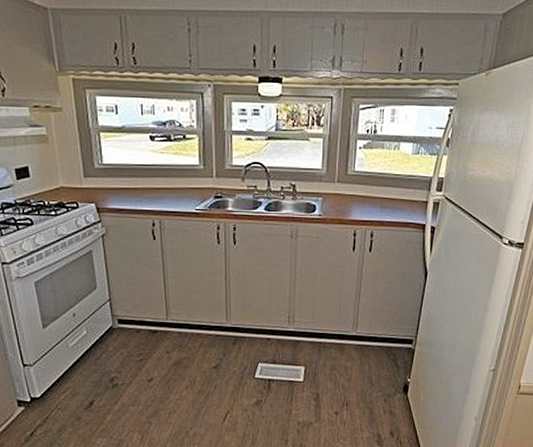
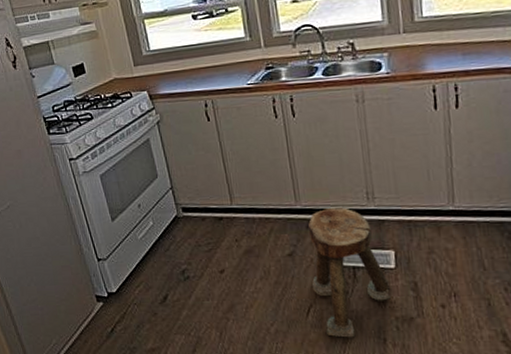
stool: none [232,328,296,440] -> present [308,208,391,338]

